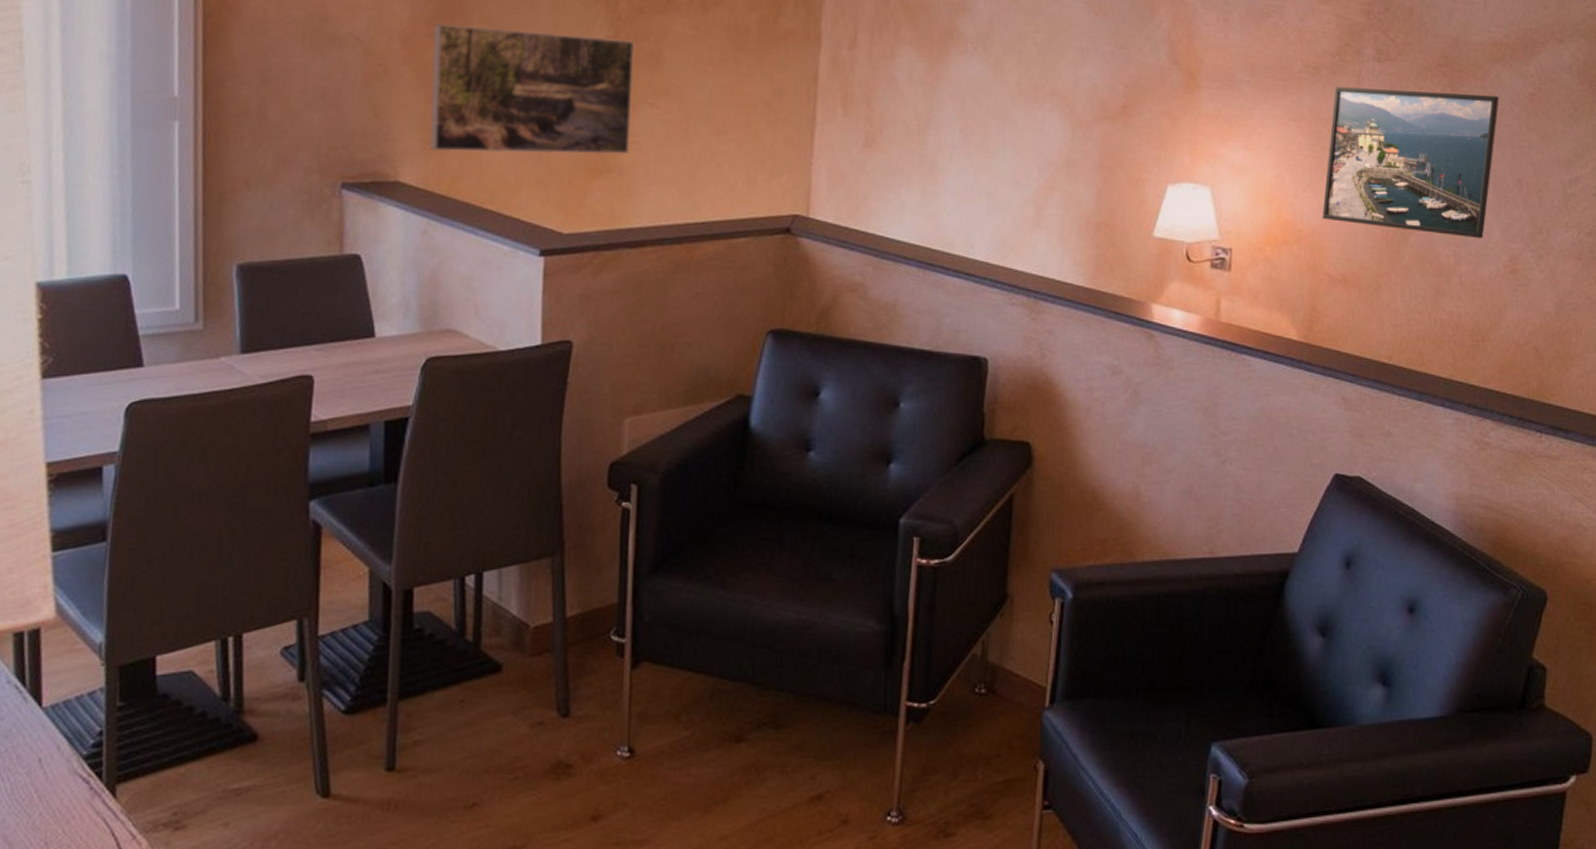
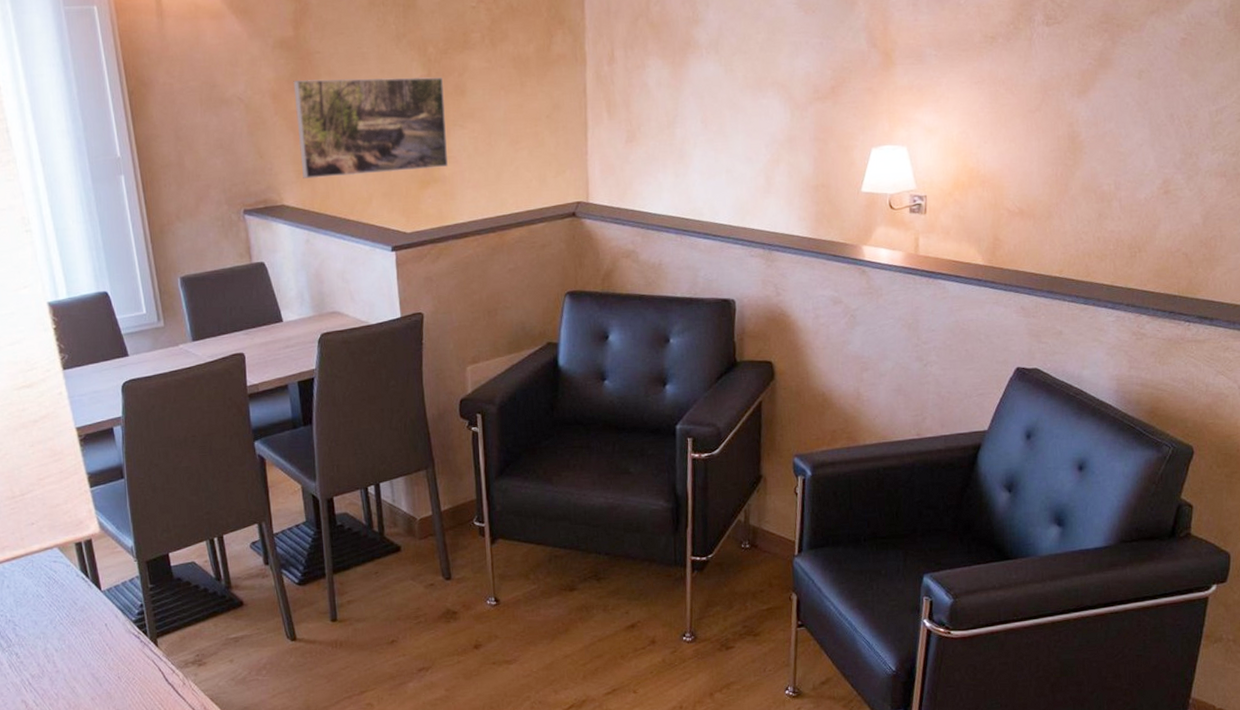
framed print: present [1322,87,1499,239] -> none [1001,44,1154,168]

